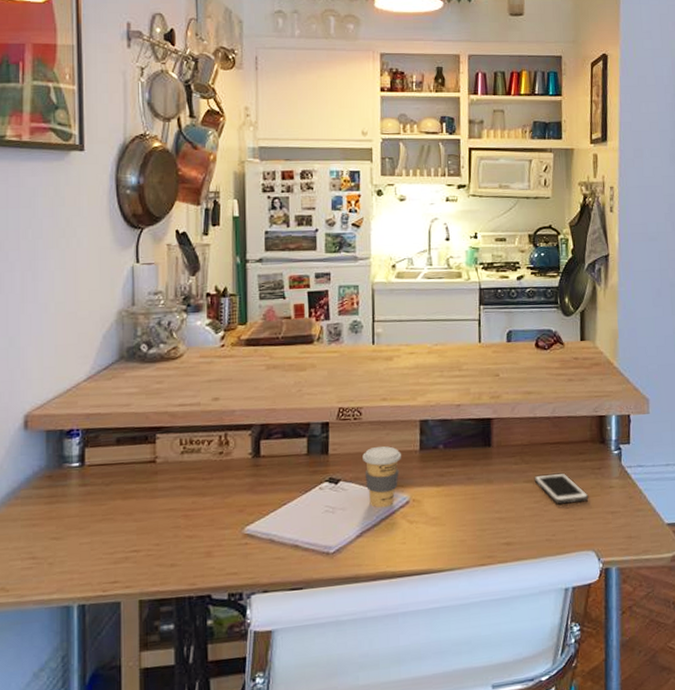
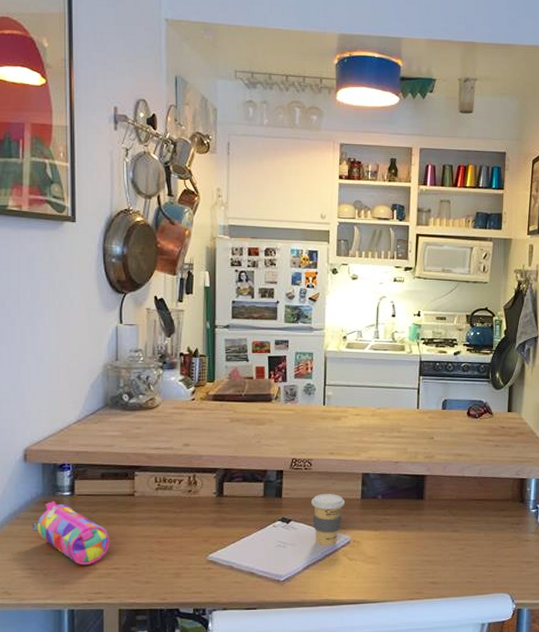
pencil case: none [34,474,128,550] -> present [32,501,110,566]
cell phone: present [534,472,589,505] -> none [460,525,507,553]

